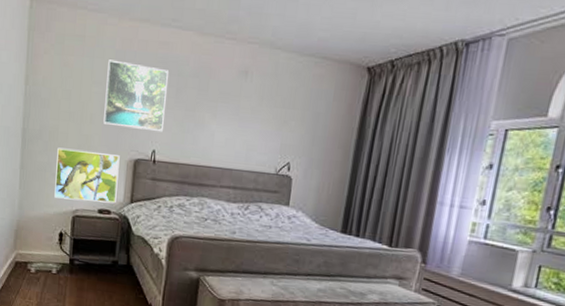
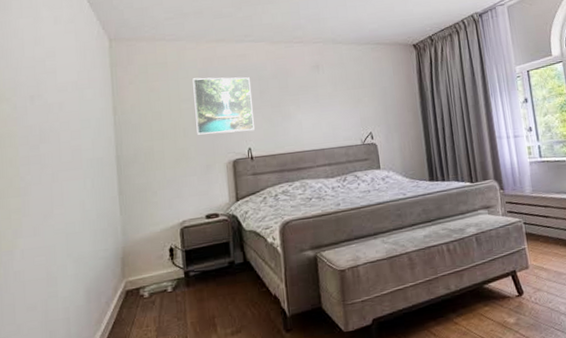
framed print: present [54,147,120,204] -> none [155,160,222,215]

